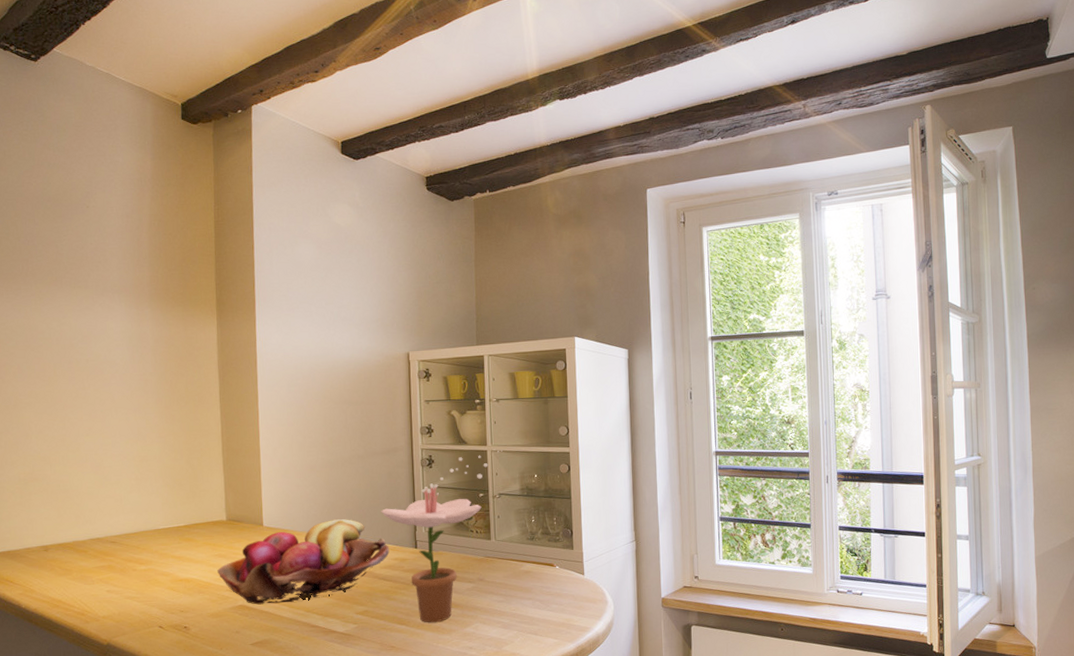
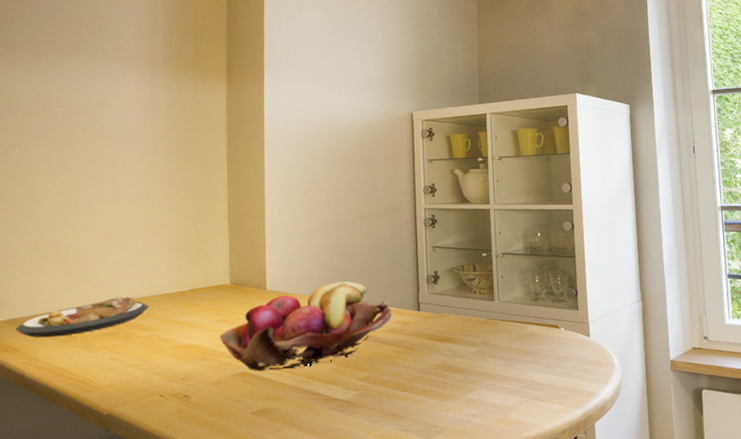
plate: none [9,531,145,570] -> present [15,296,149,338]
flower: present [381,449,503,623] -> none [384,207,506,389]

